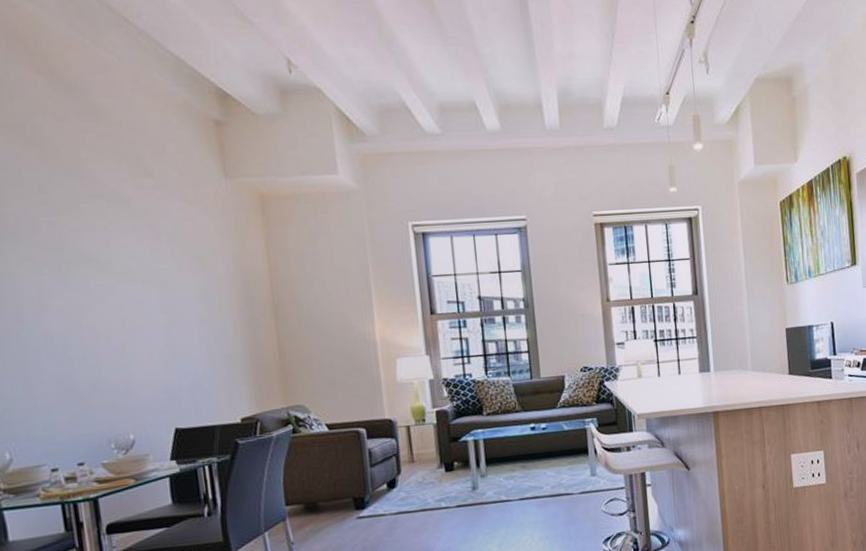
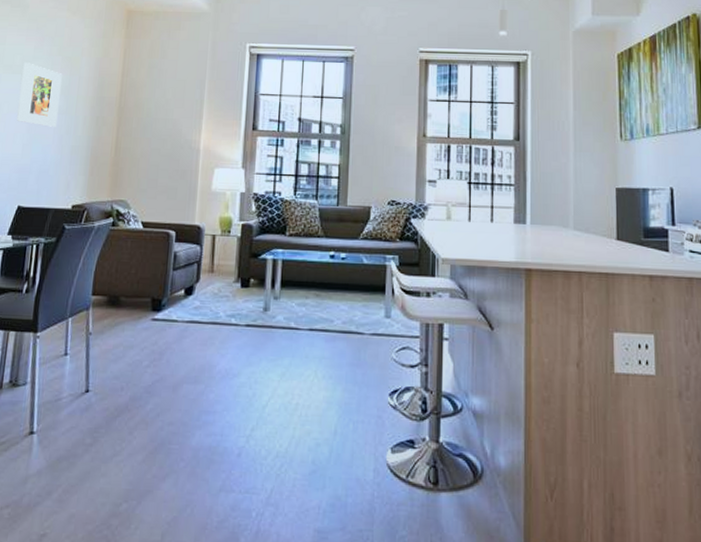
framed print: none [141,267,201,338] -> present [17,62,62,127]

